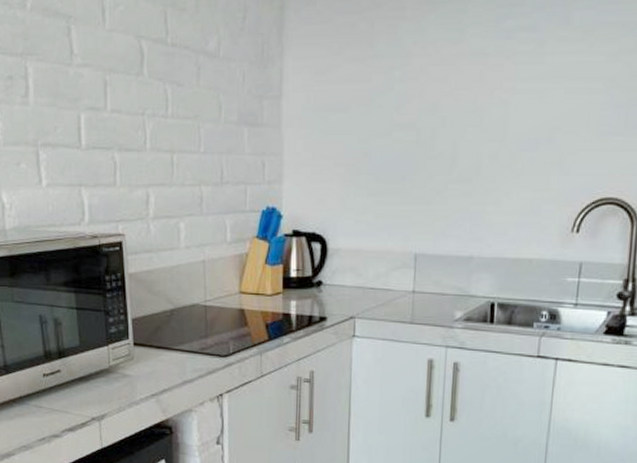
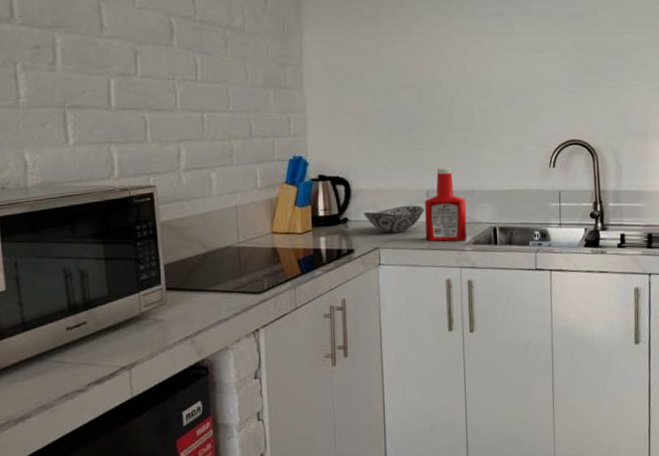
decorative bowl: none [339,270,410,301] -> present [363,205,424,233]
ketchup bottle: none [408,227,461,316] -> present [424,168,467,242]

